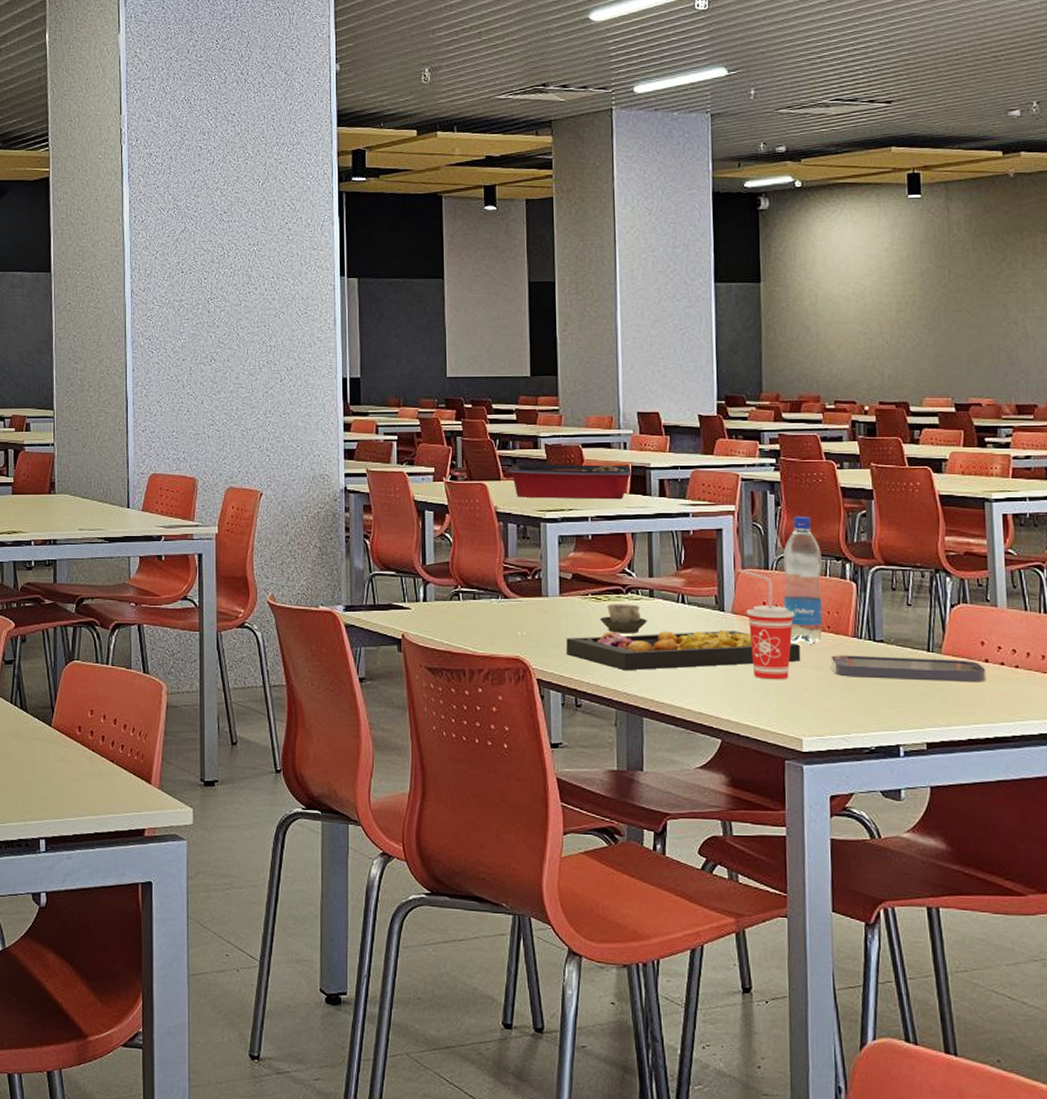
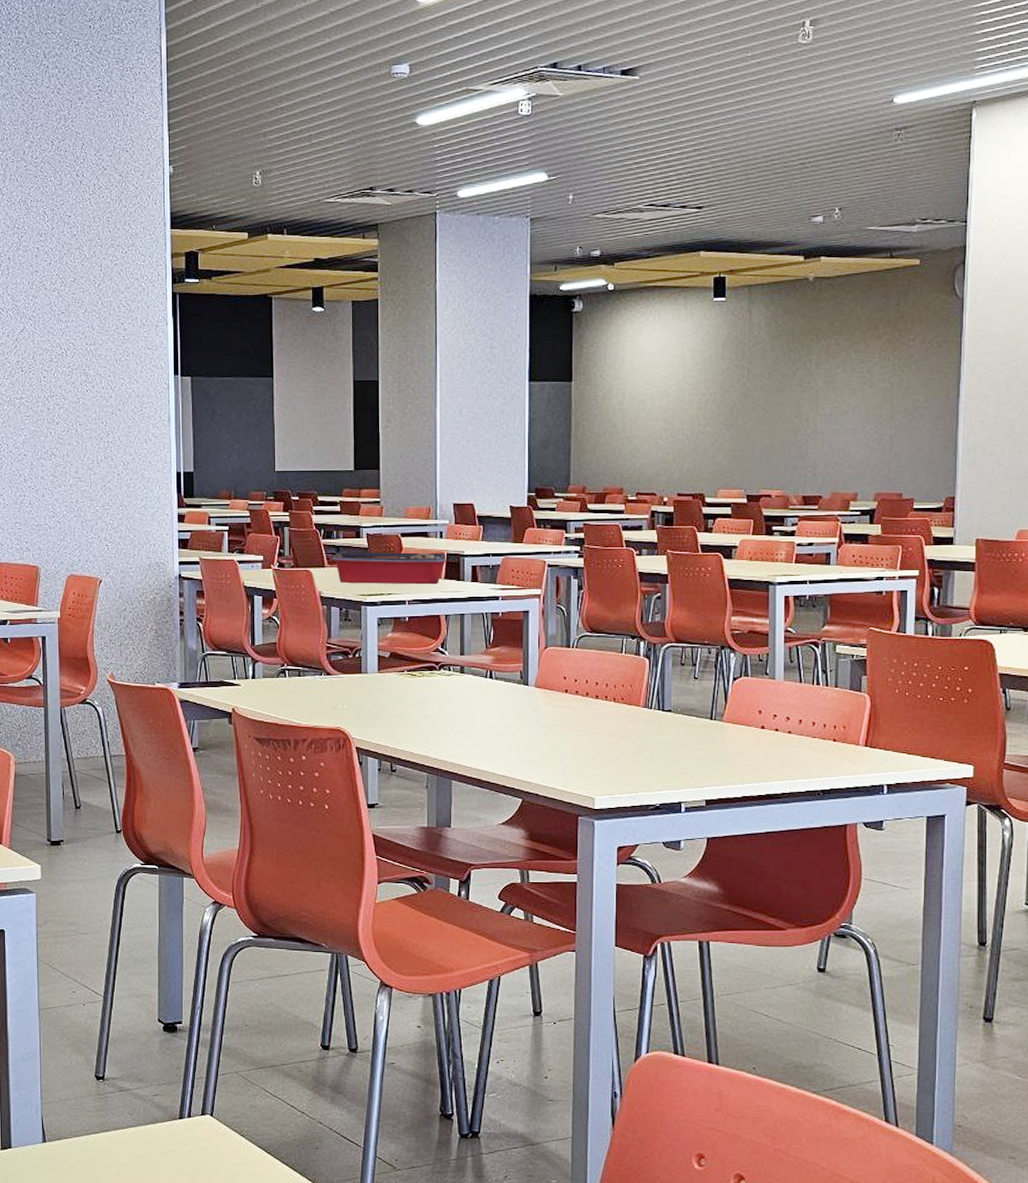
food tray: present [566,629,801,671] -> none [383,701,596,739]
cup: present [600,604,647,634] -> none [414,680,458,706]
beverage cup: present [736,568,795,680] -> none [541,646,592,746]
bottle: present [783,516,823,644] -> none [582,599,618,714]
mobile phone: present [831,655,987,682] -> none [623,724,762,746]

